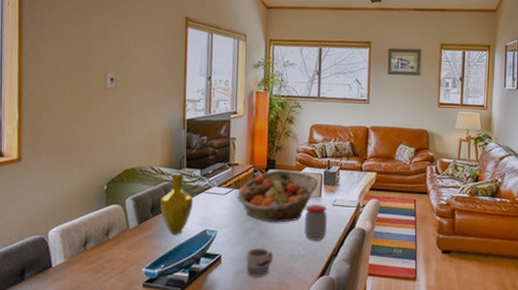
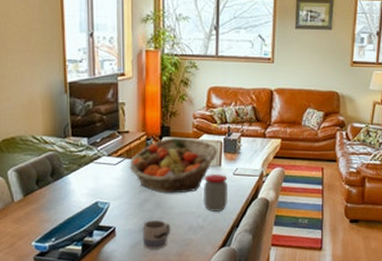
vase: present [160,173,194,235] -> none [46,142,82,208]

